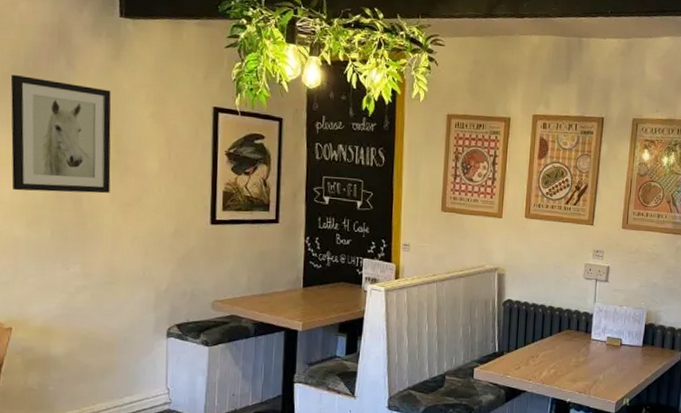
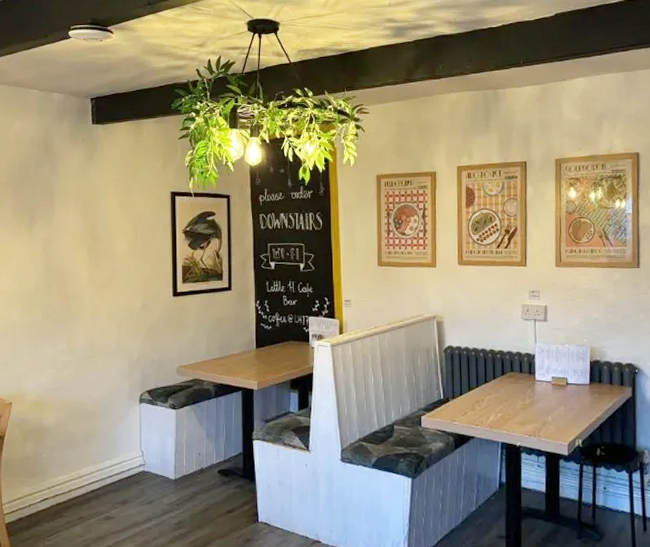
wall art: present [10,74,111,194] -> none [8,182,88,281]

